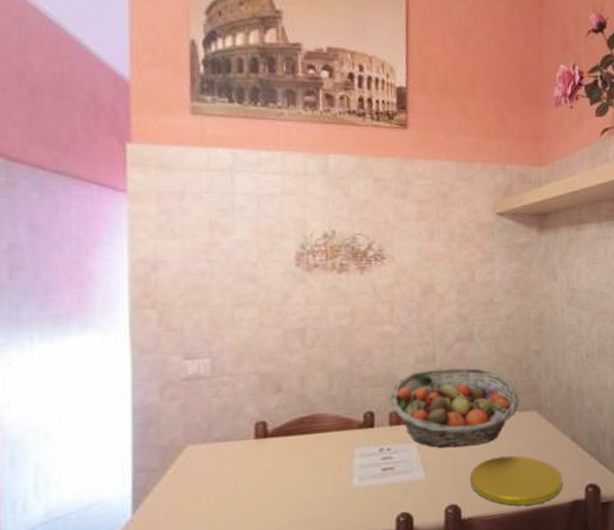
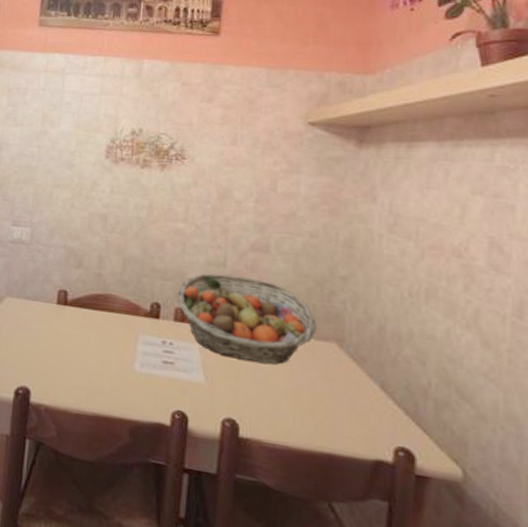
plate: present [469,455,563,506] -> none [251,381,365,450]

